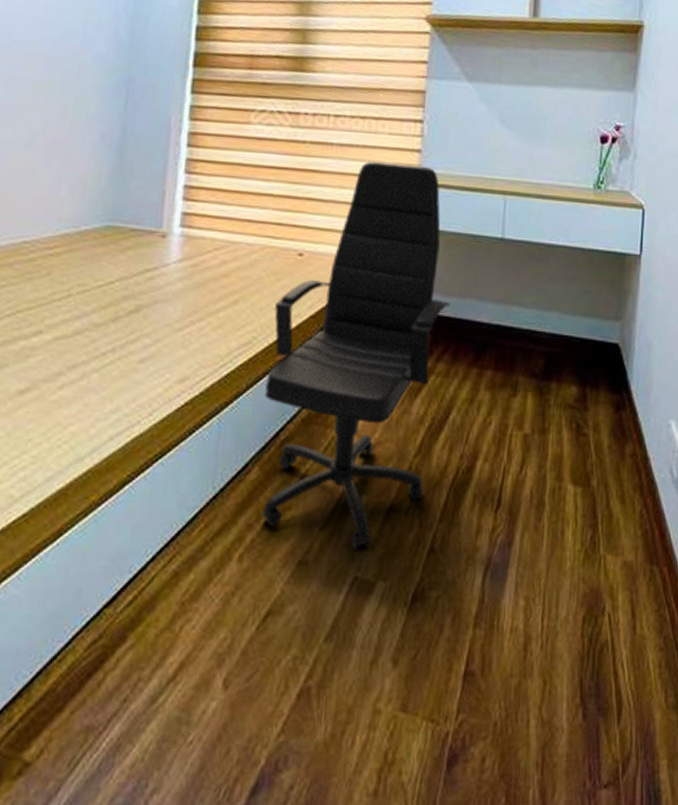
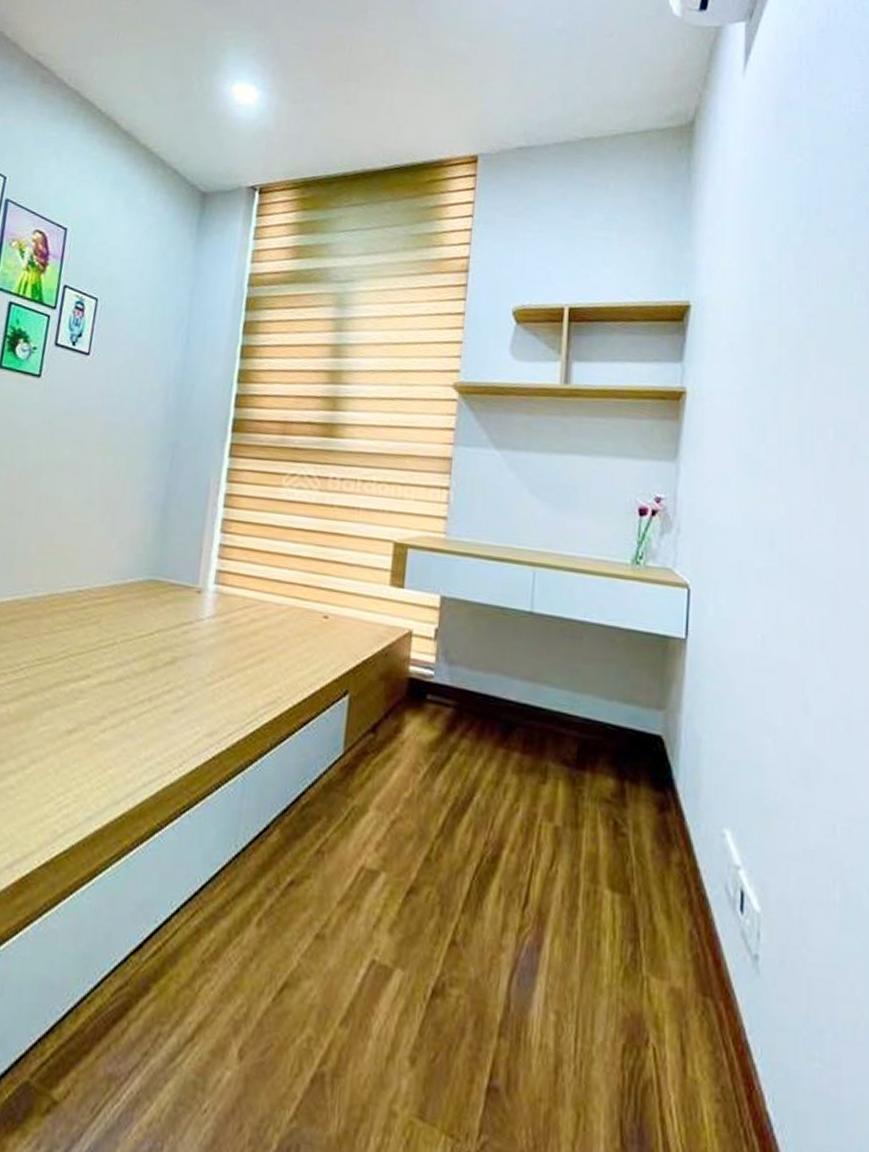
office chair: present [262,161,450,550] -> none [281,527,475,931]

